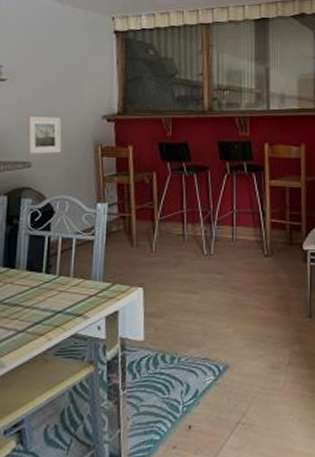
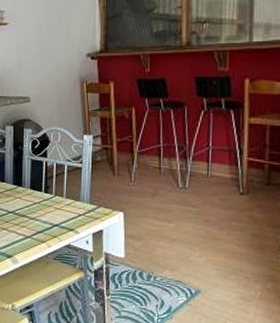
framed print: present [26,117,62,154] -> none [25,56,53,90]

